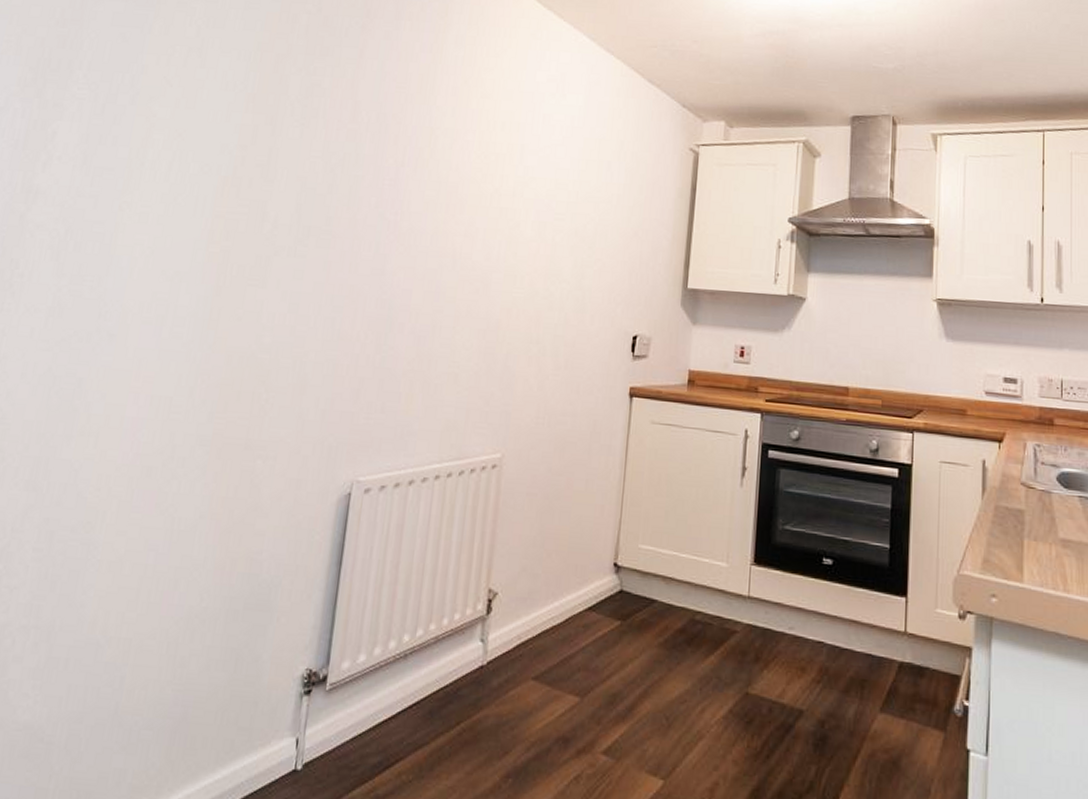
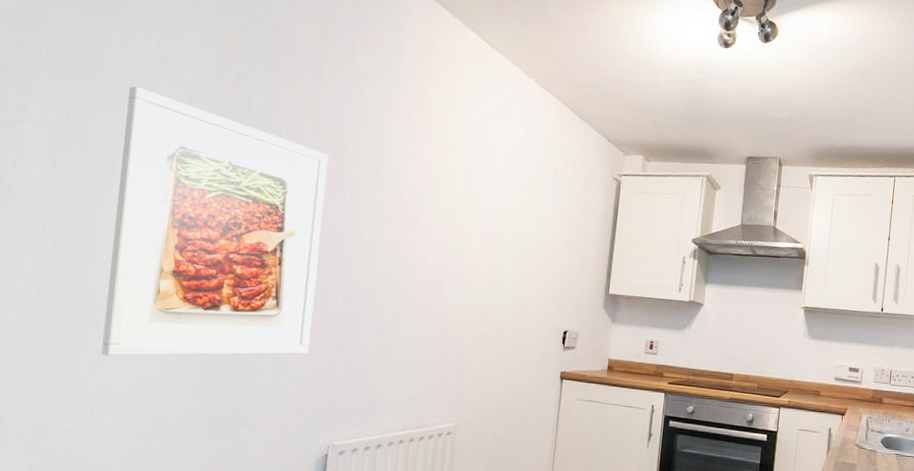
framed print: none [112,75,367,375] -> present [101,86,328,357]

